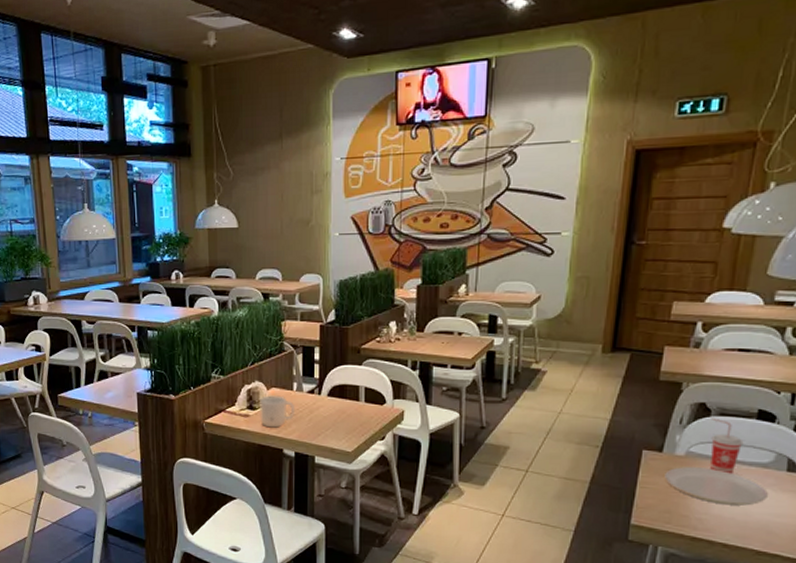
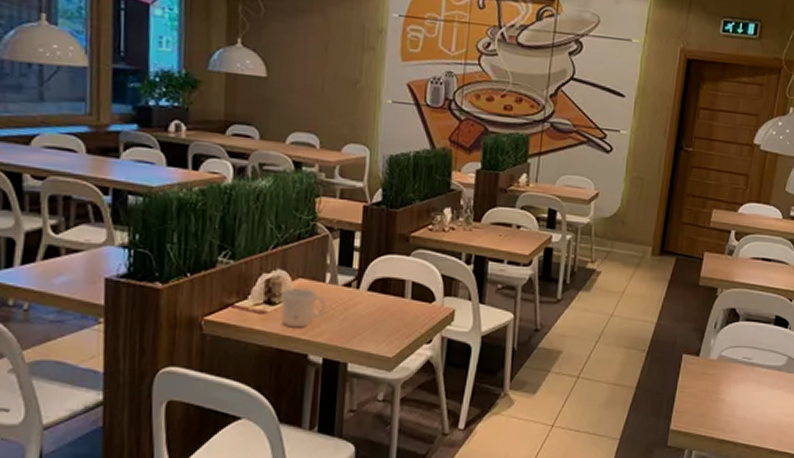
plate: present [664,467,768,506] -> none [700,371,781,407]
beverage cup: present [710,417,744,474] -> none [737,323,764,377]

